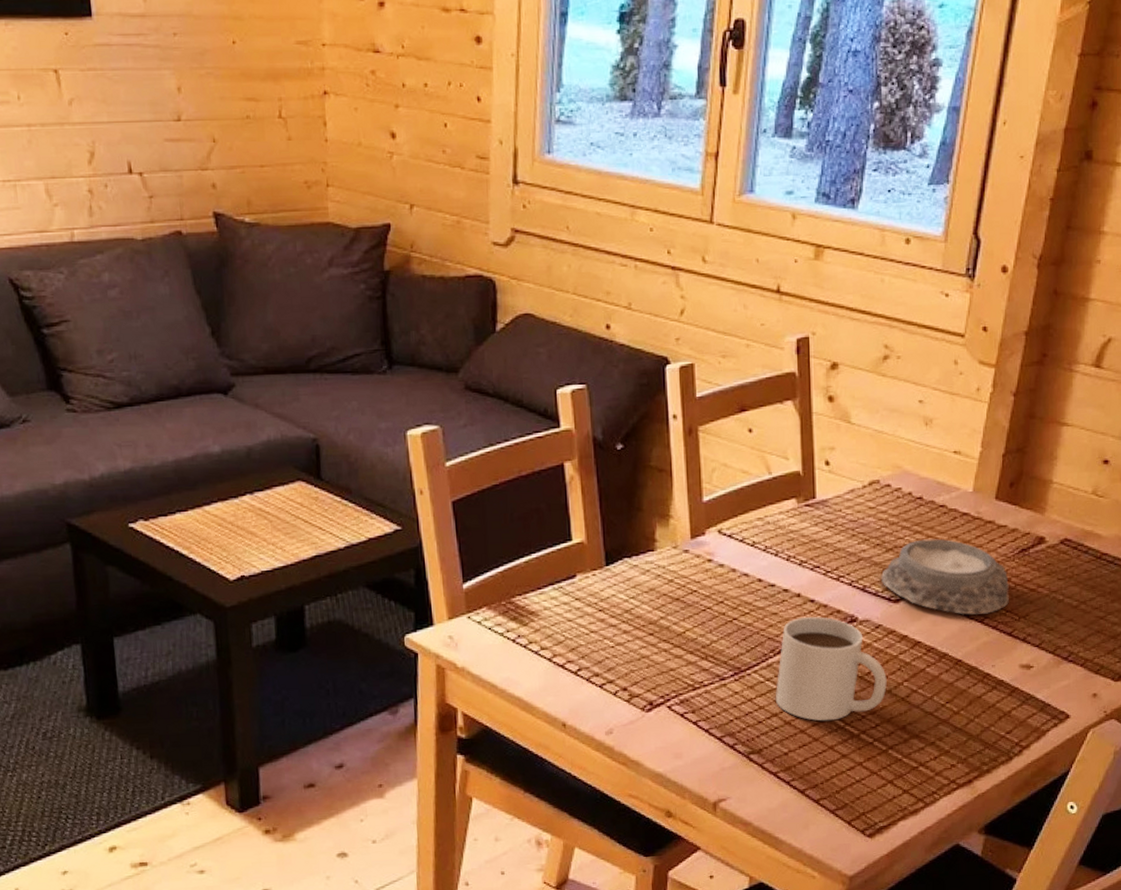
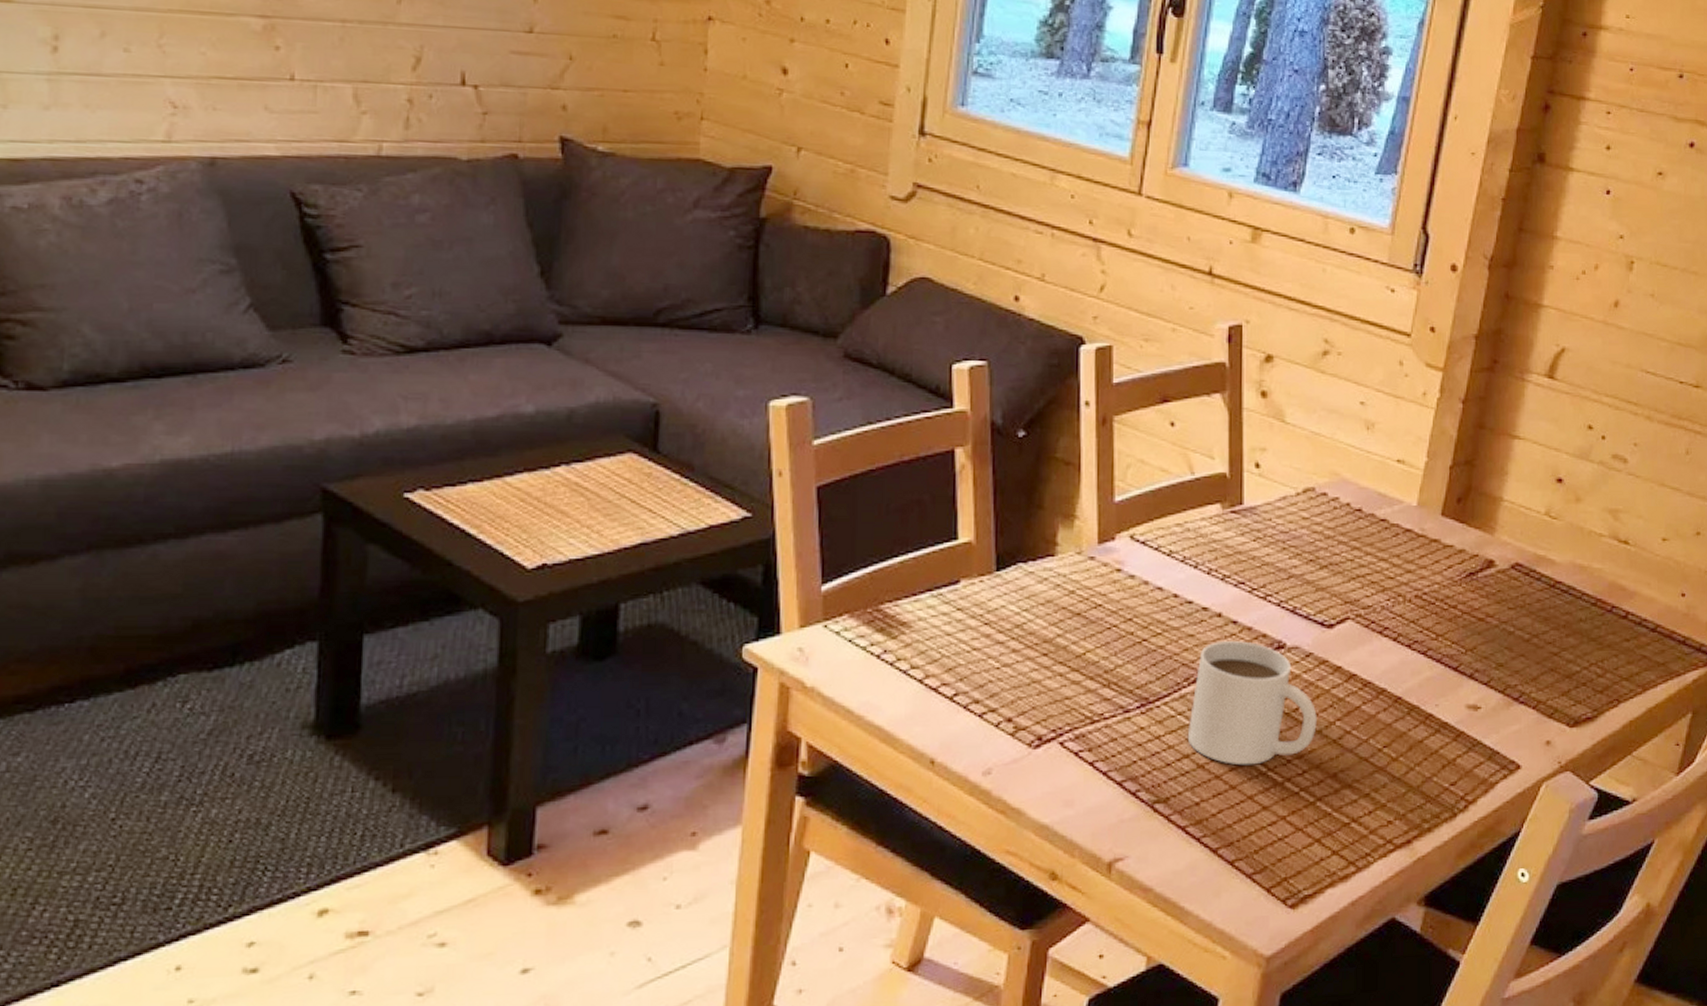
mortar: present [881,539,1010,615] -> none [1314,557,1456,645]

